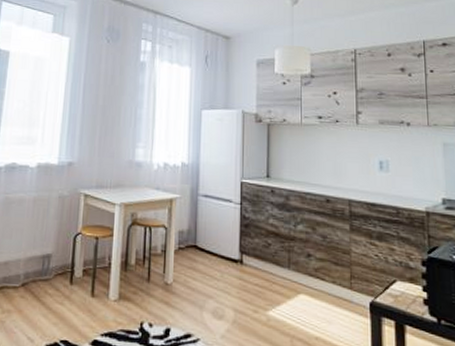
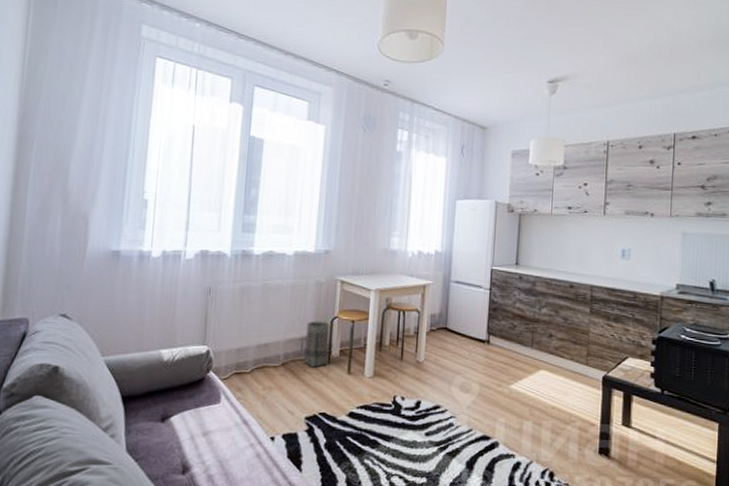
basket: none [44,237,73,289] -> present [303,321,330,368]

